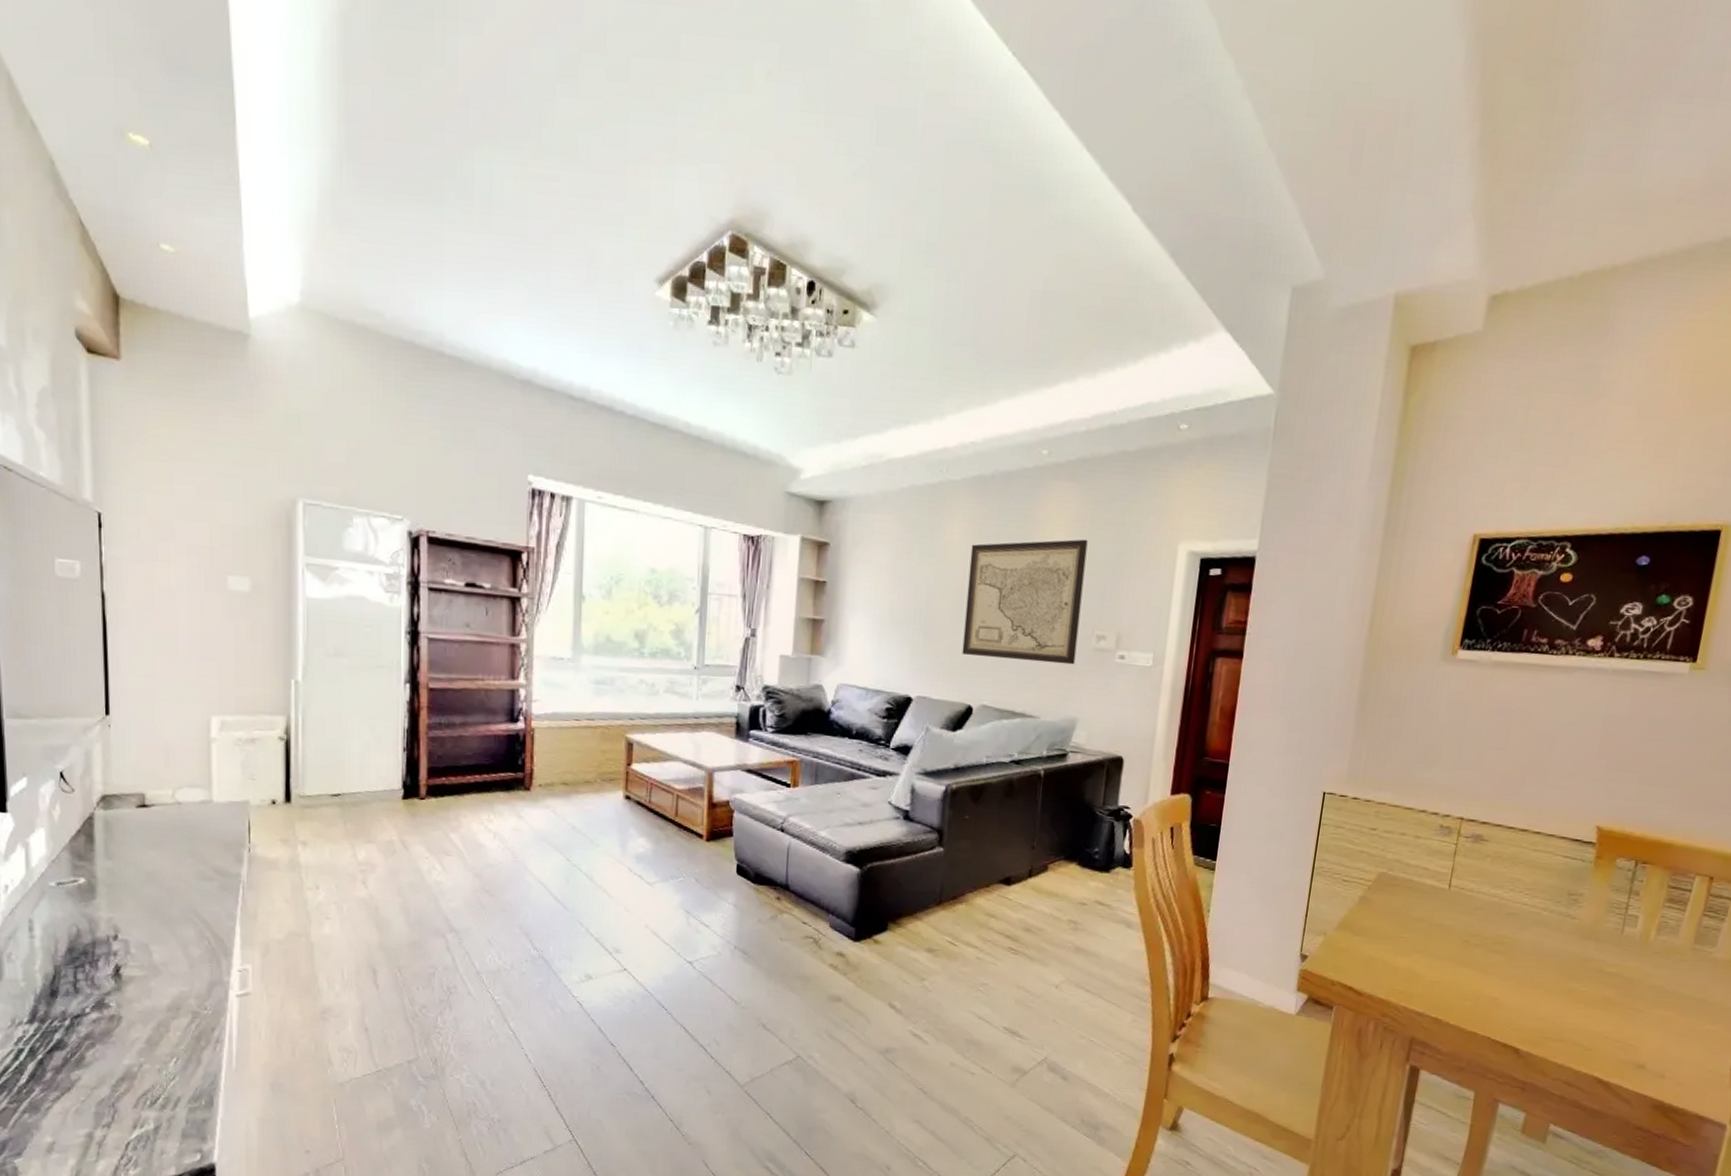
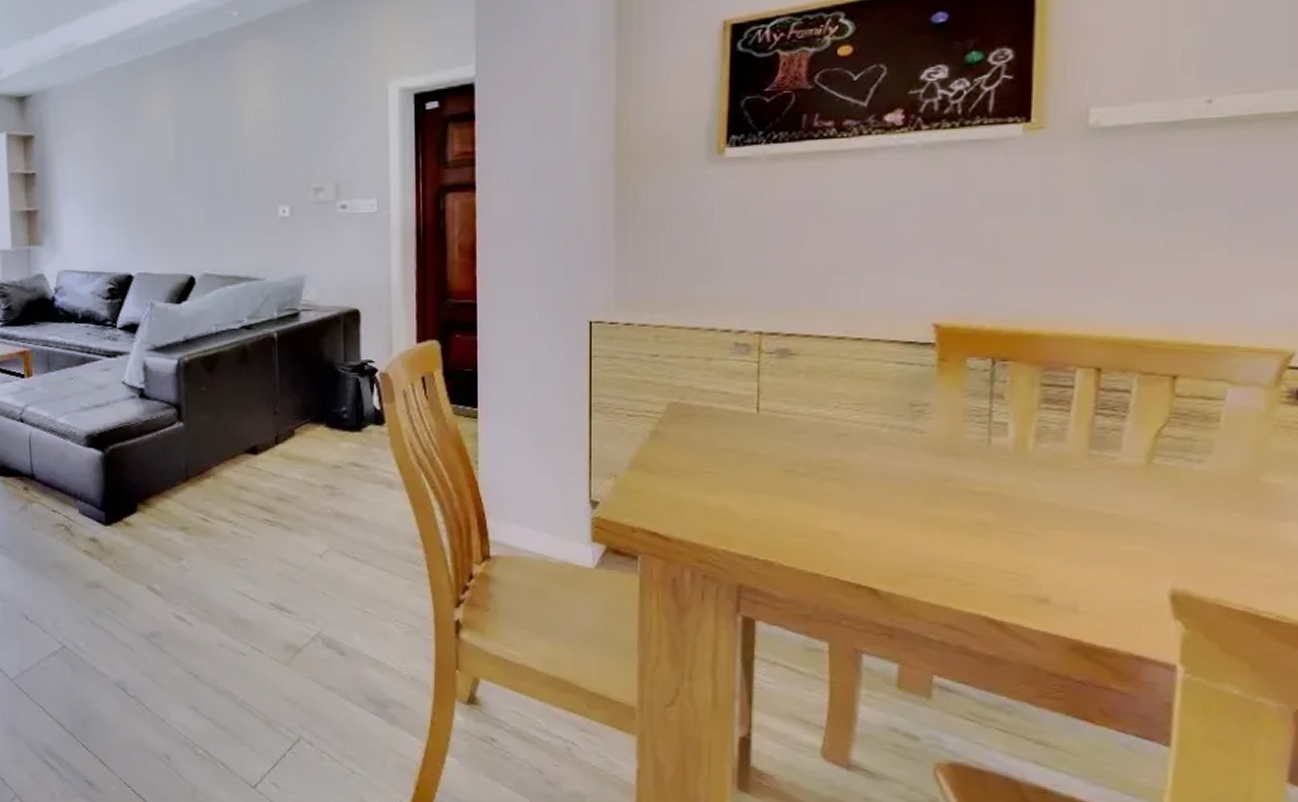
wall art: present [962,539,1088,665] -> none [173,93,295,227]

